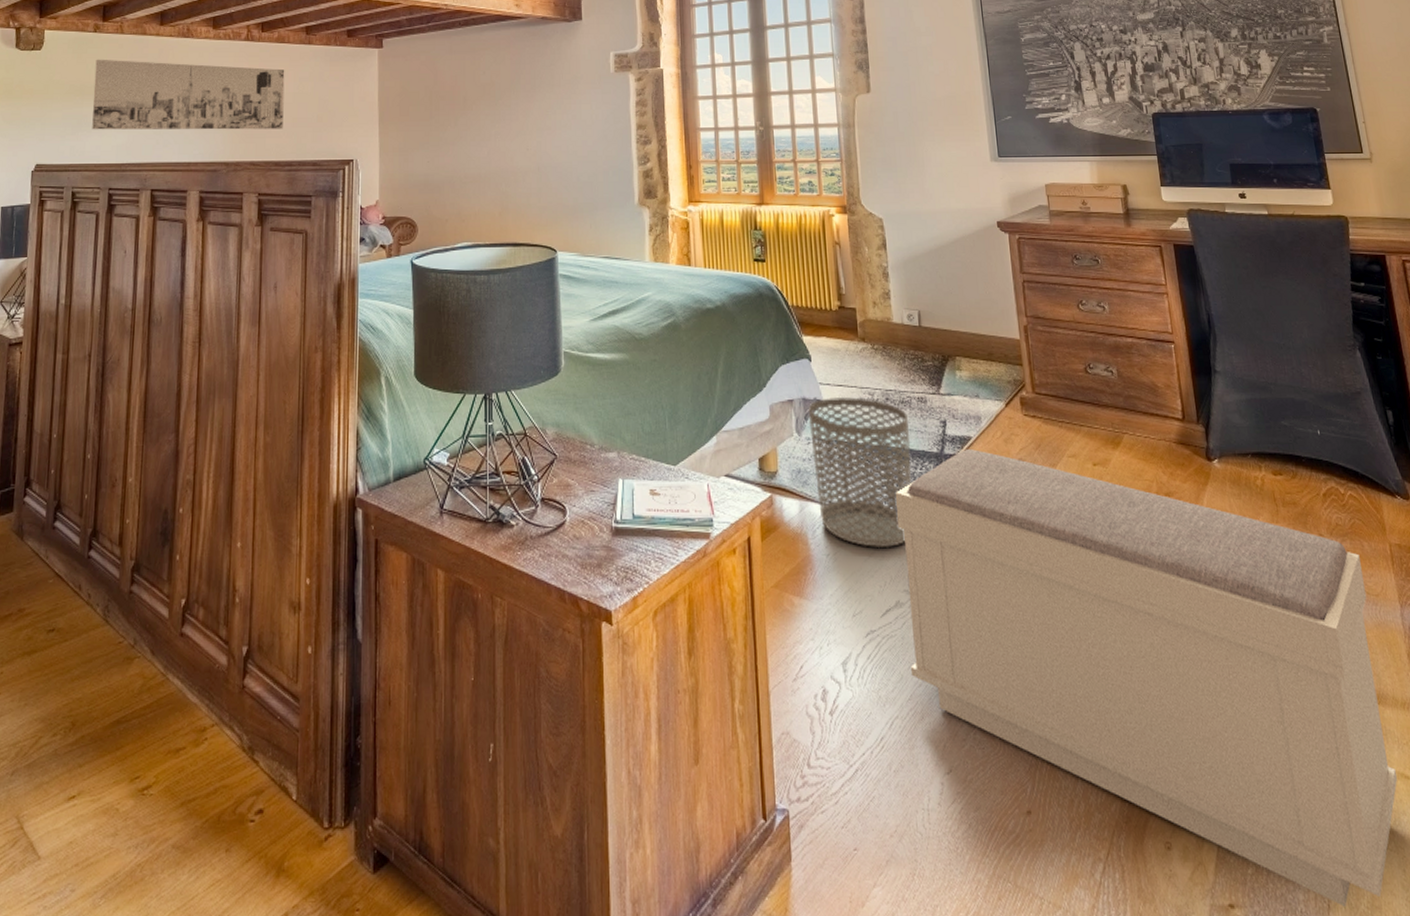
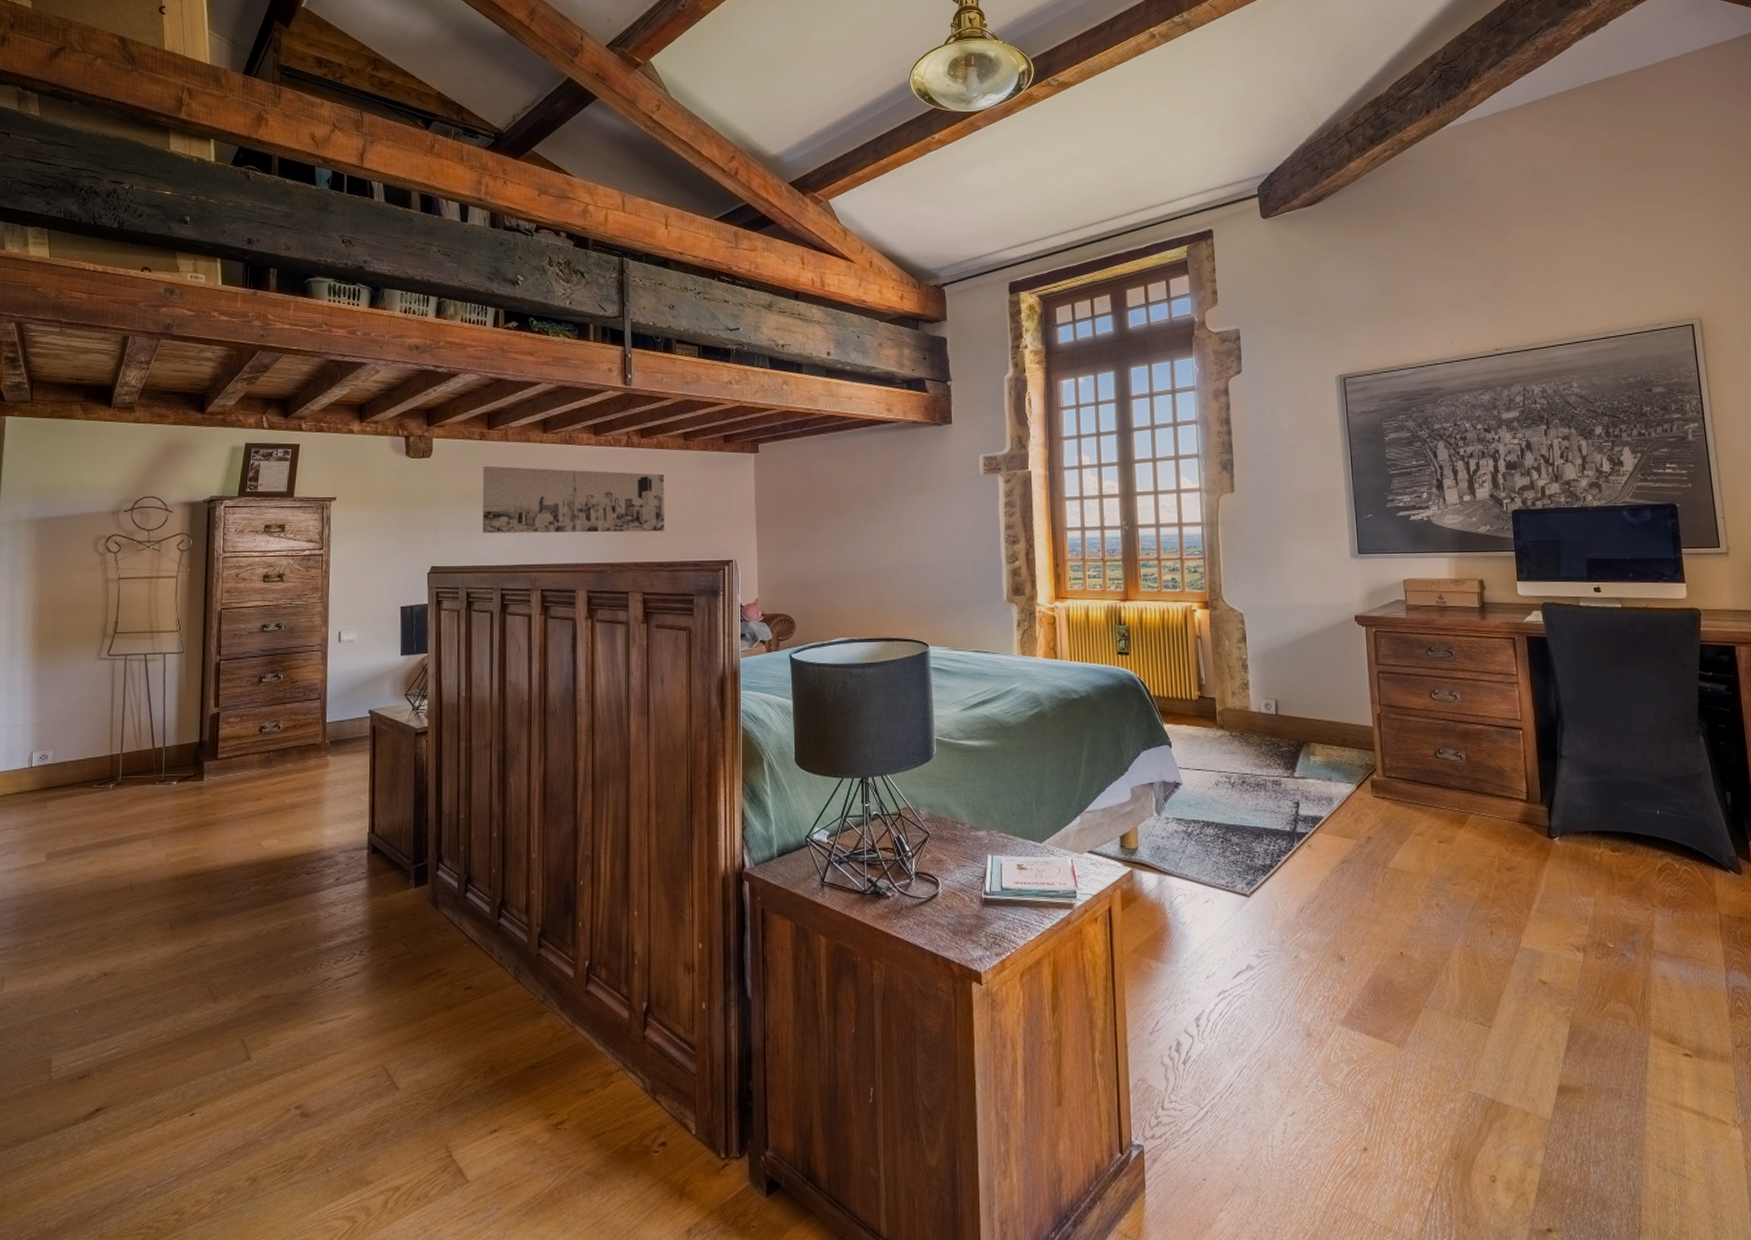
waste bin: present [808,396,911,549] -> none [1167,779,1265,918]
bench: present [896,449,1398,907] -> none [1249,828,1712,1232]

